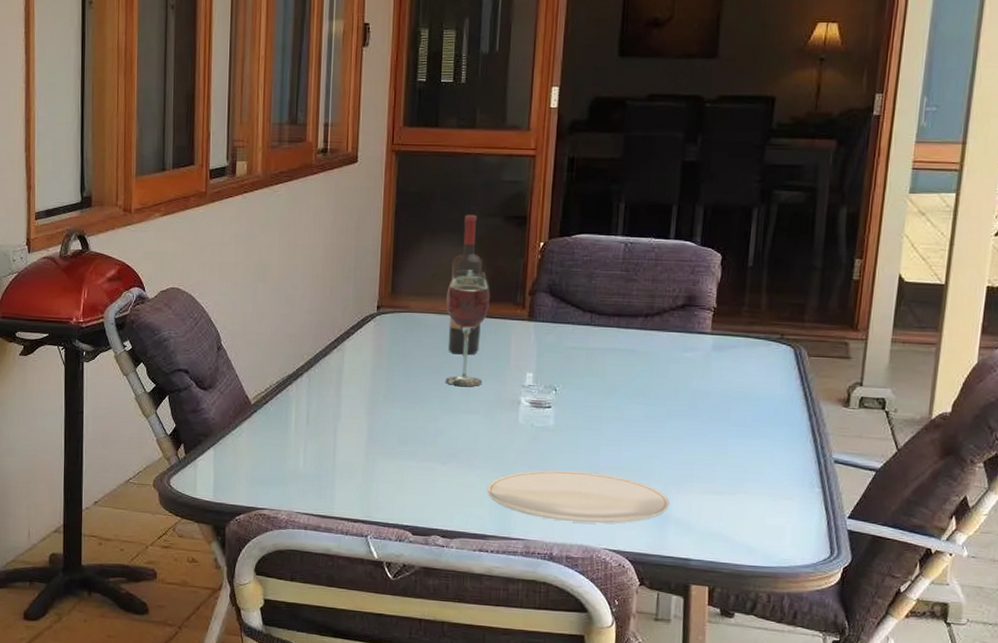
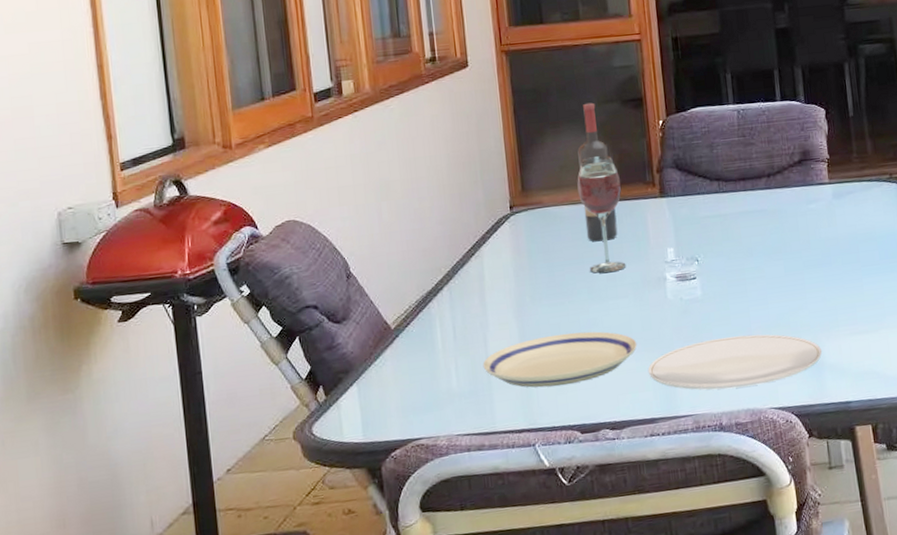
plate: none [329,437,481,487] -> present [483,331,637,388]

